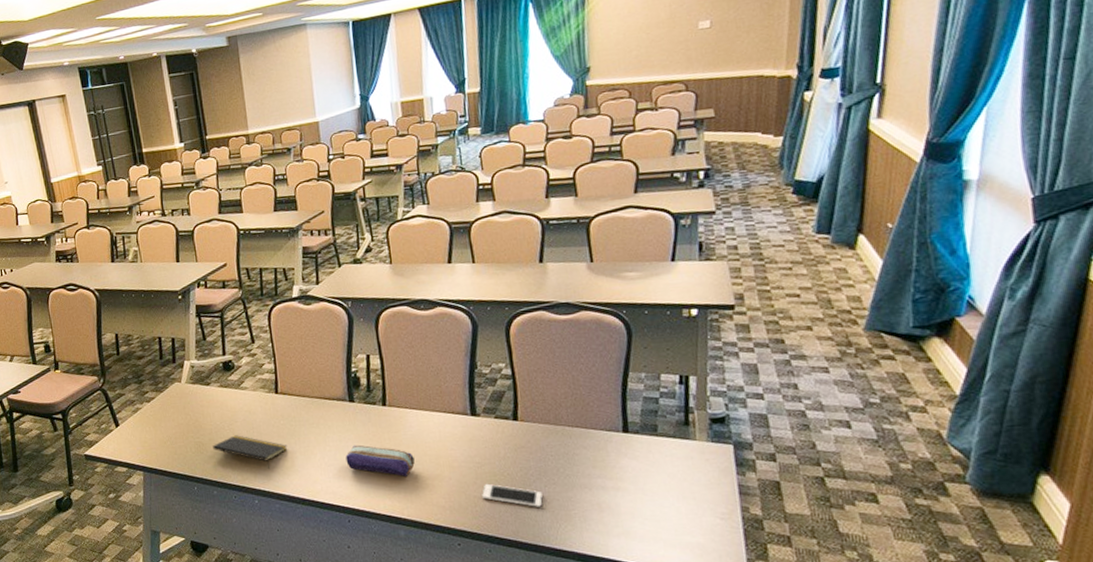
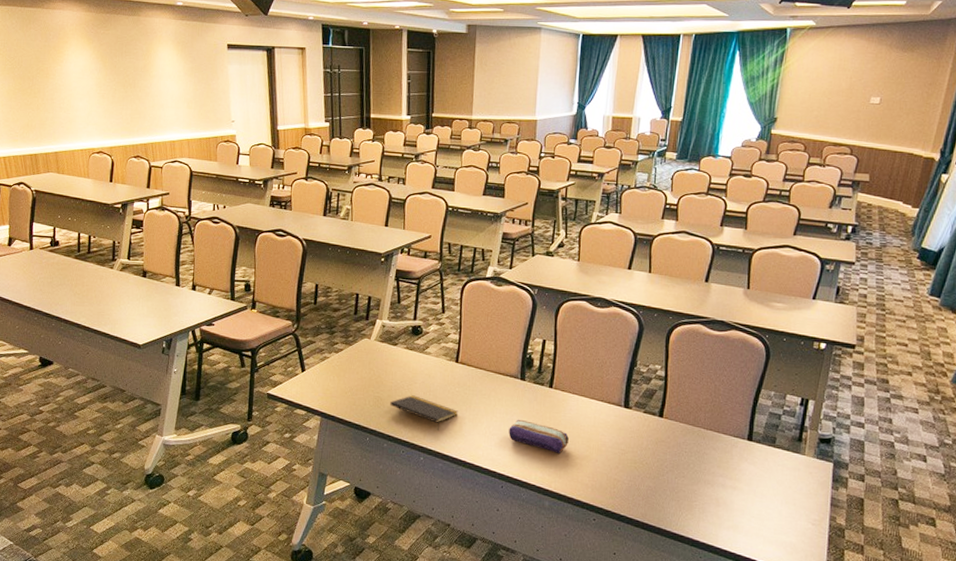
cell phone: present [482,483,543,507] -> none [621,469,672,496]

